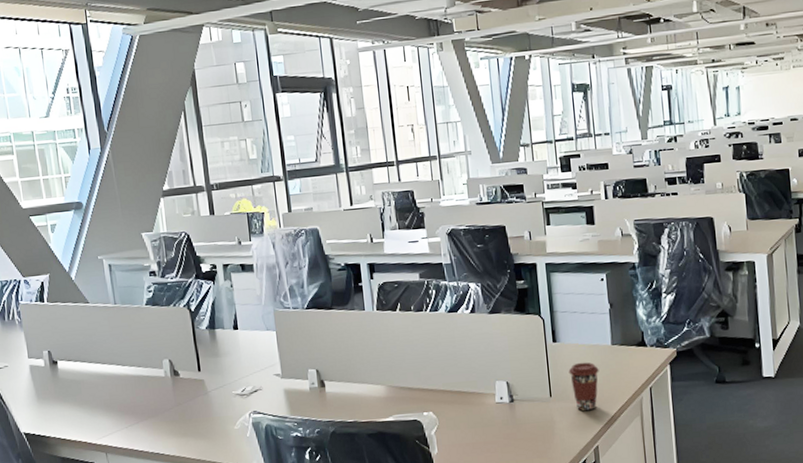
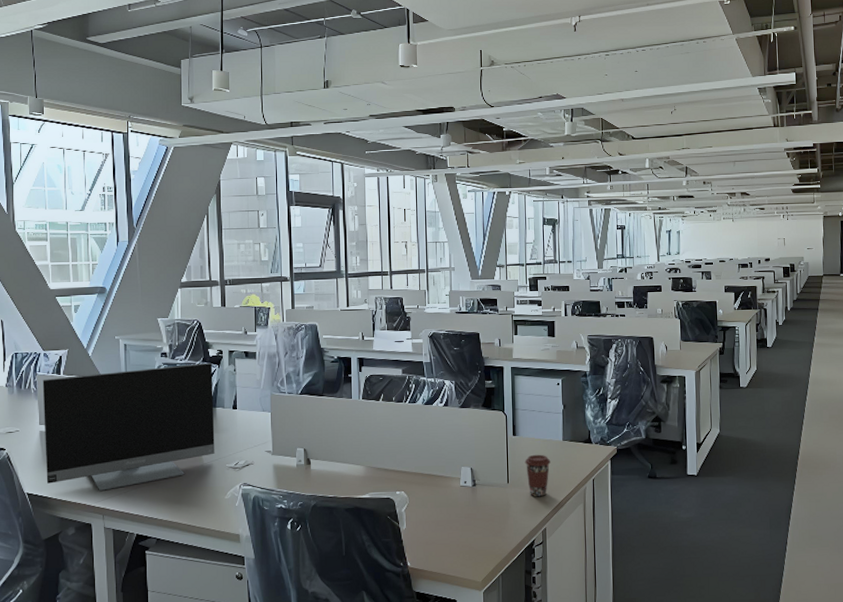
monitor: none [26,279,219,427] -> present [42,362,215,491]

